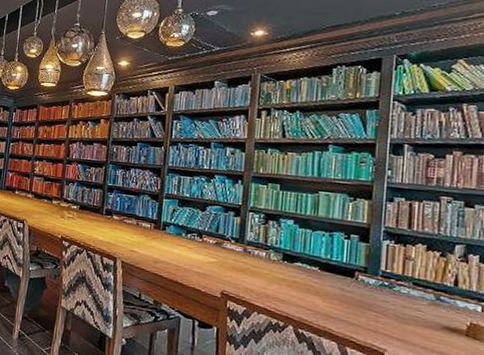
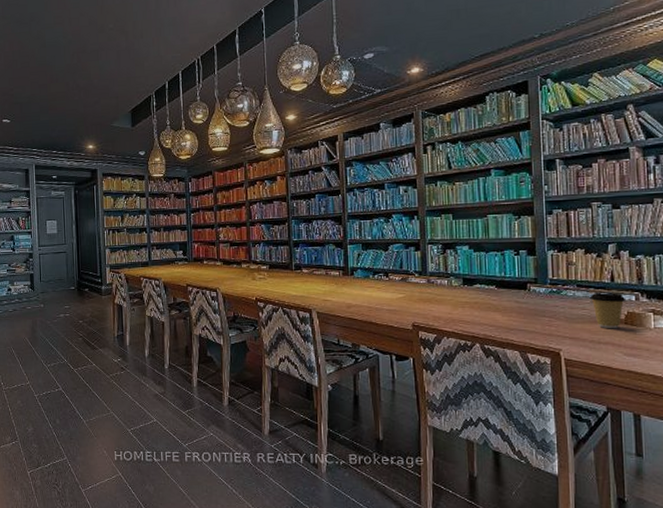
coffee cup: none [426,295,469,340] -> present [589,293,625,329]

